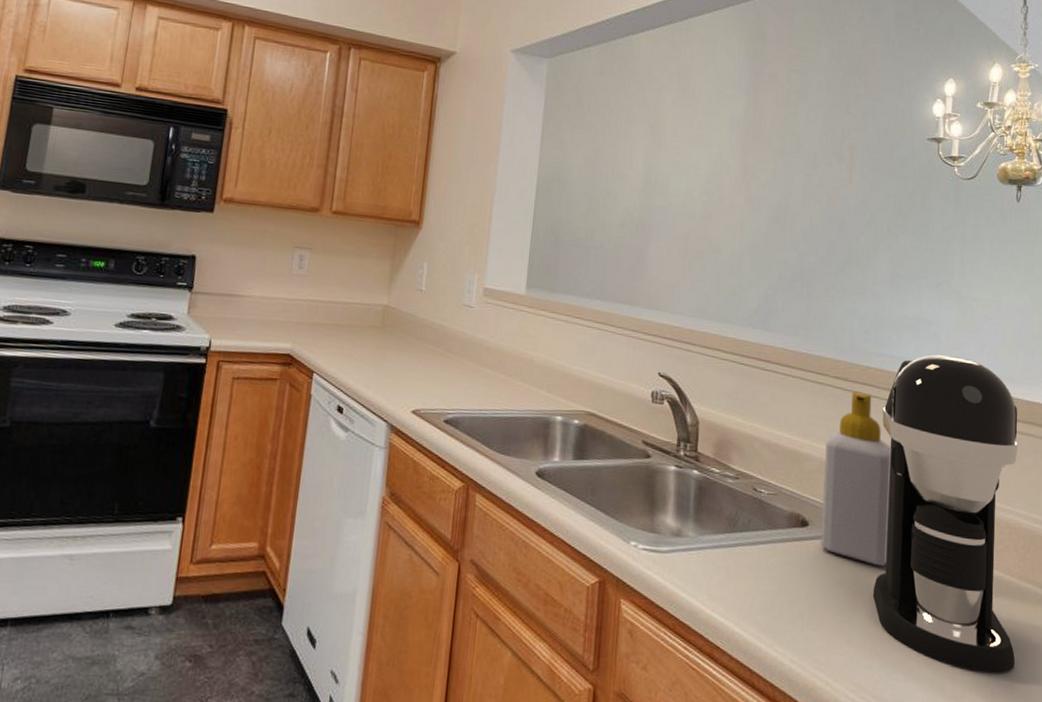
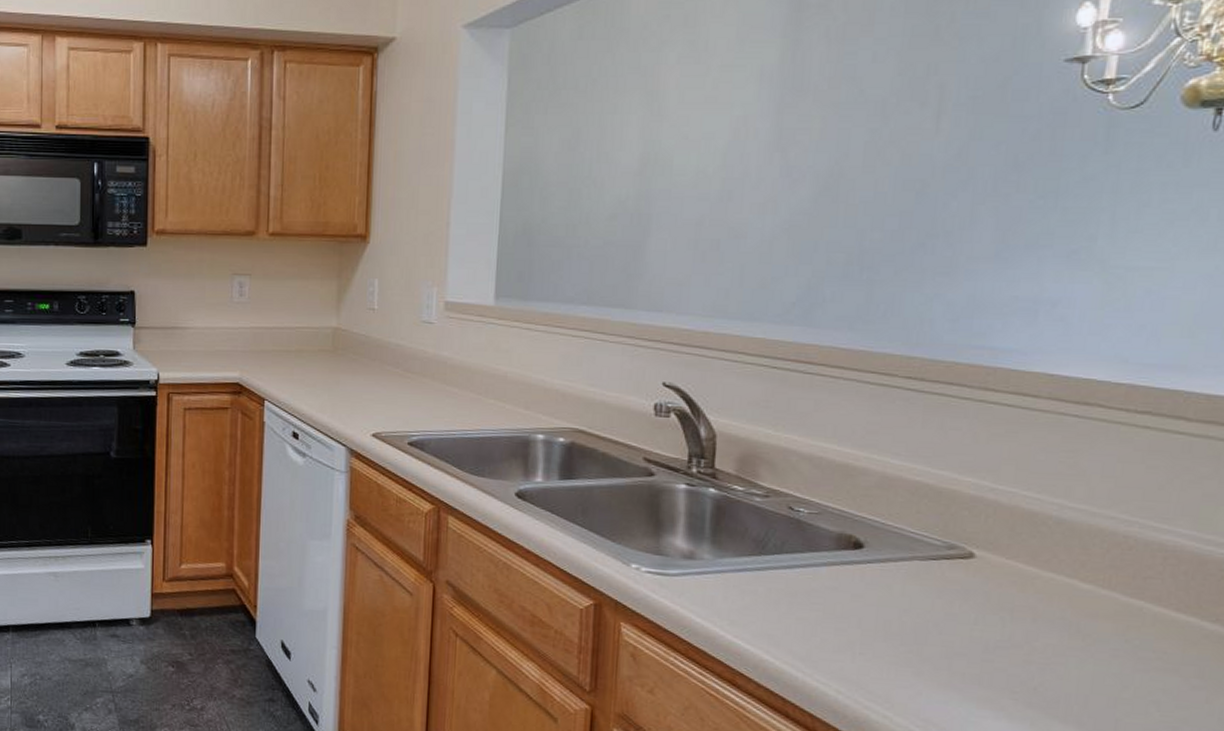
soap bottle: present [821,391,891,567] -> none [880,393,986,594]
coffee maker: present [872,354,1017,673] -> none [951,343,1190,717]

